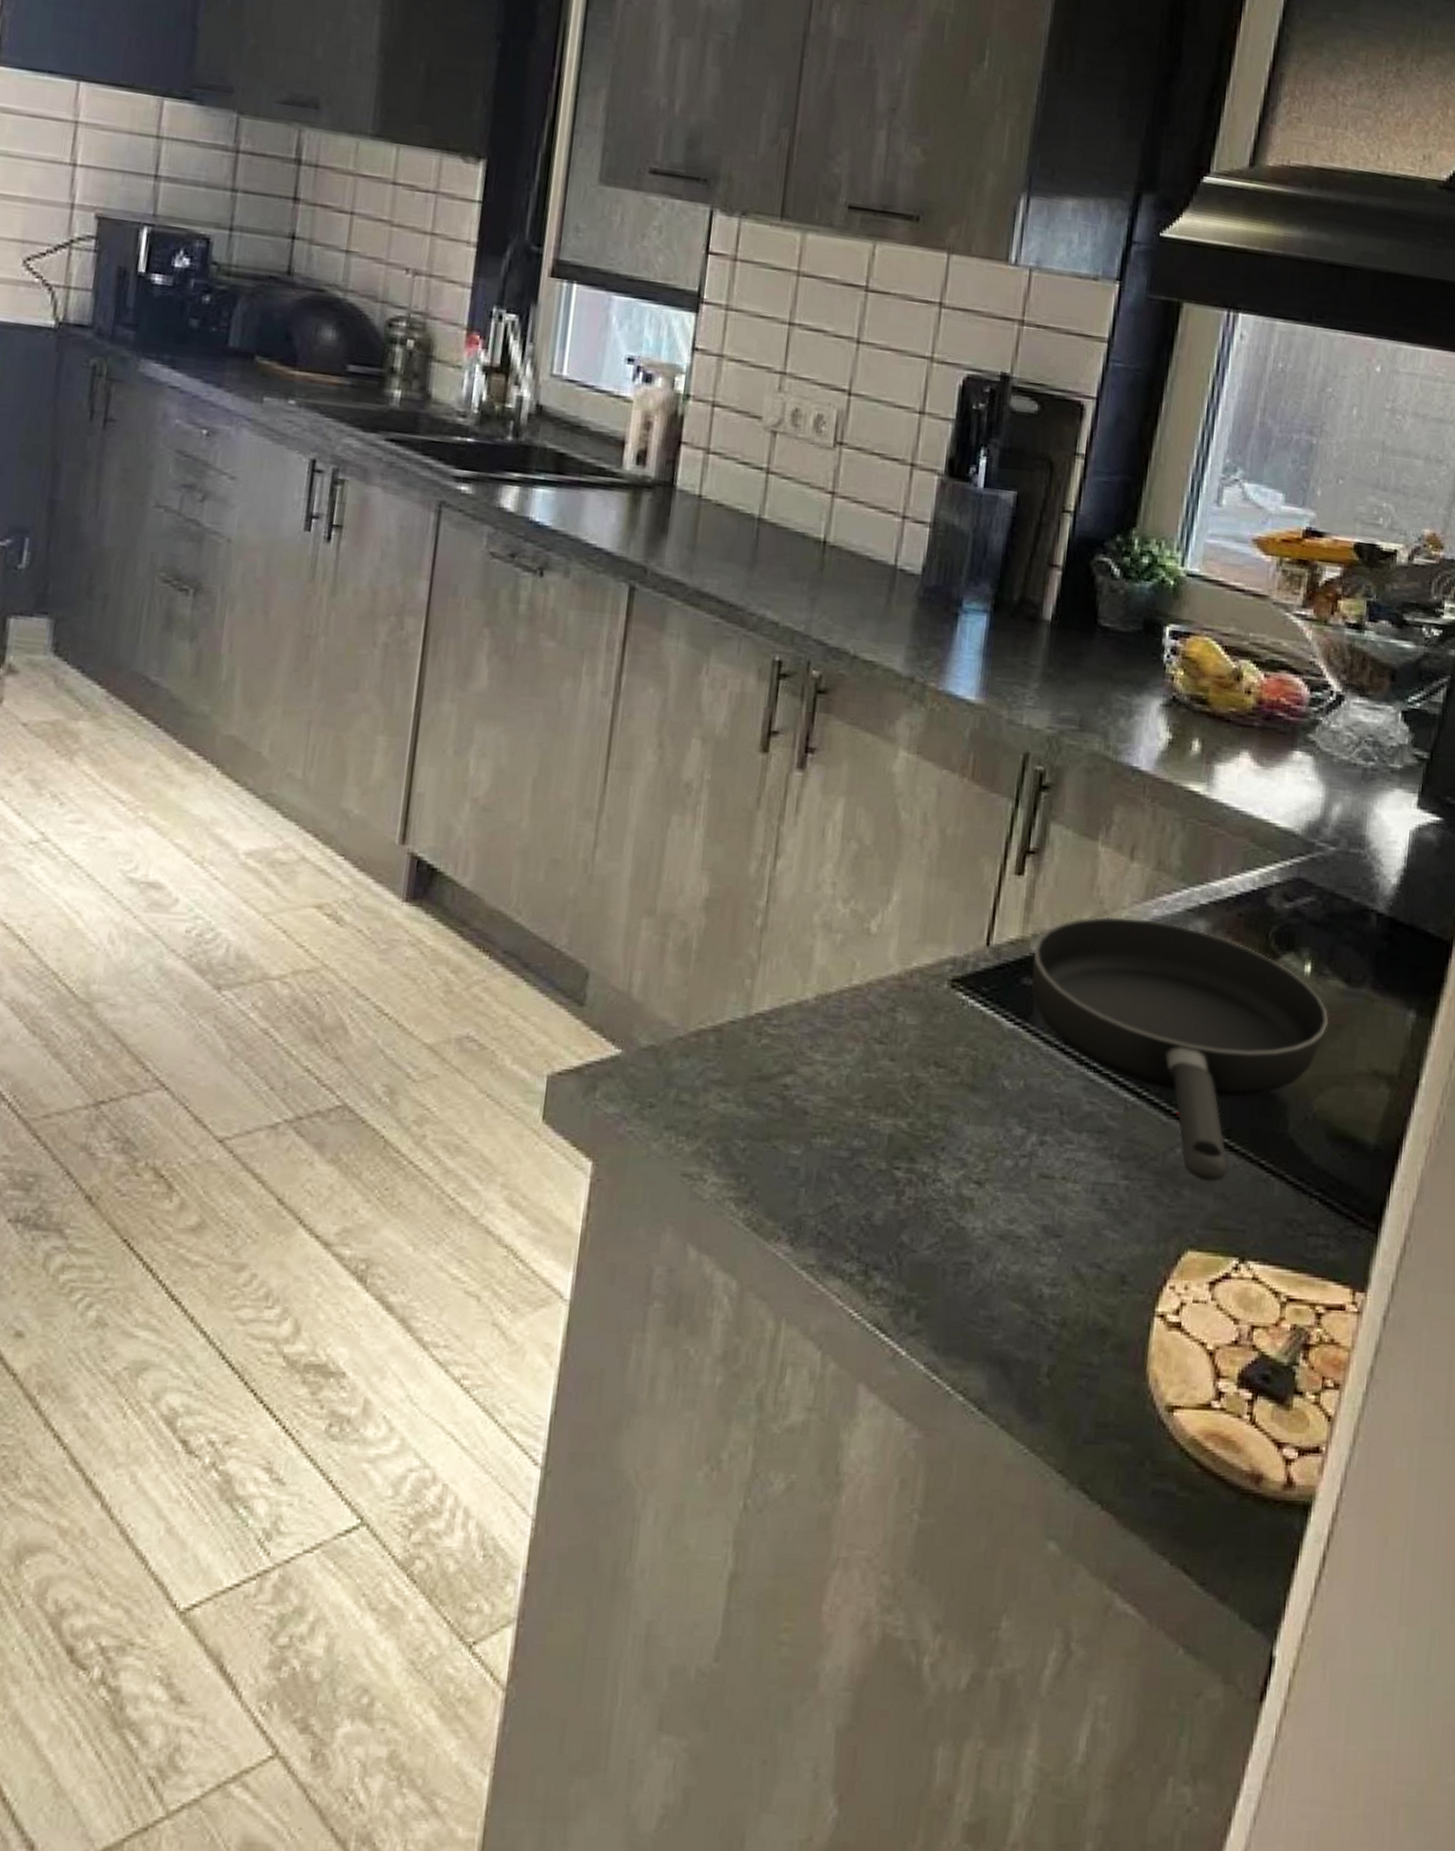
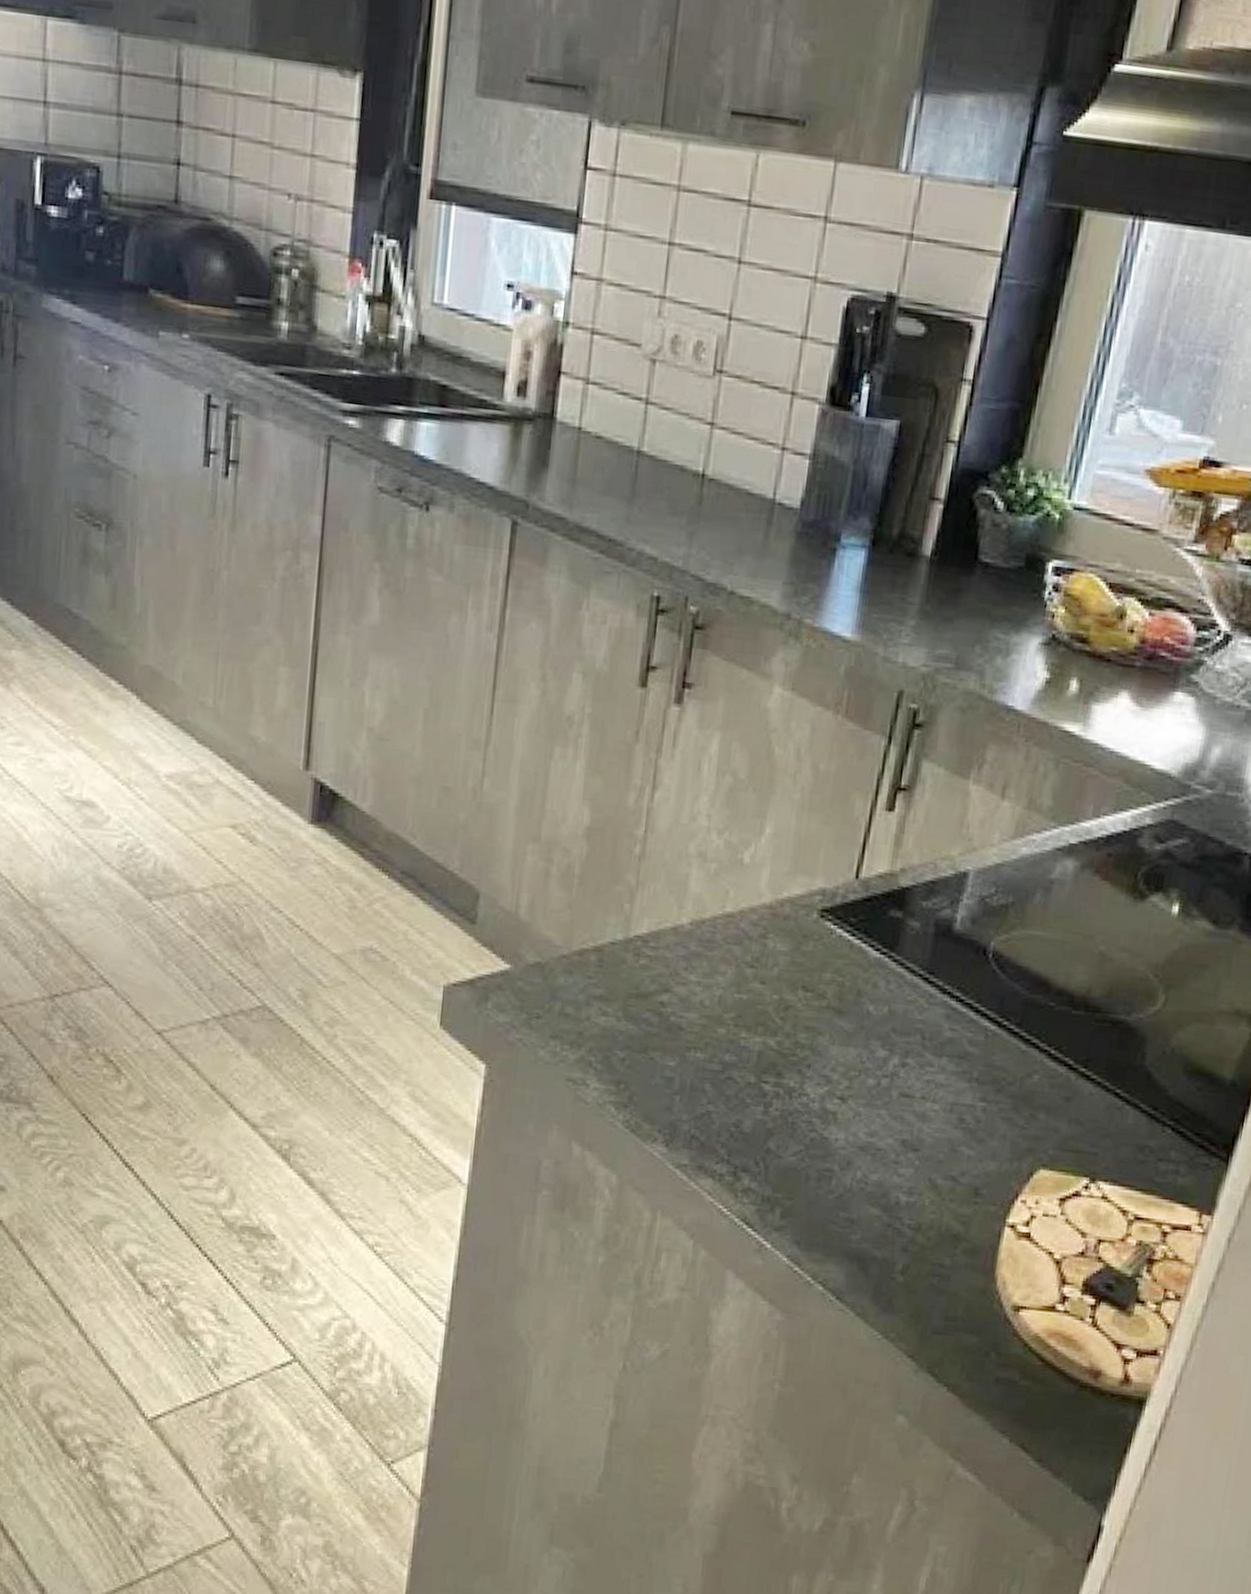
frying pan: present [1030,916,1329,1183] -> none [897,853,1194,1108]

